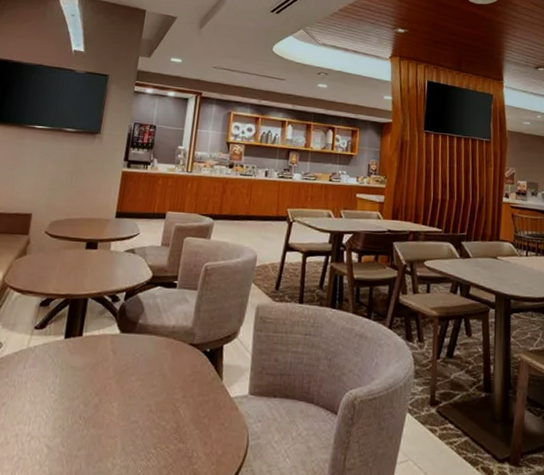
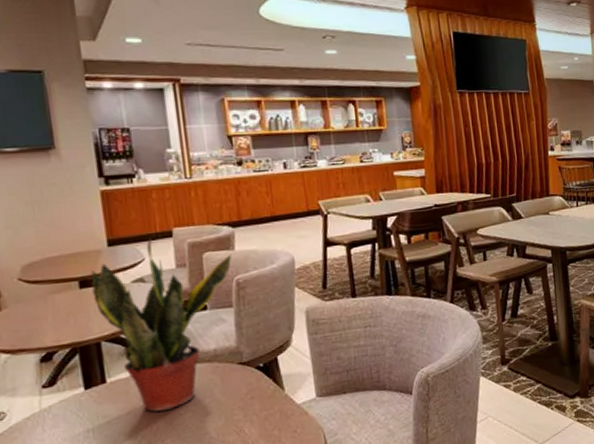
potted plant: none [93,216,207,374] -> present [91,238,232,412]

